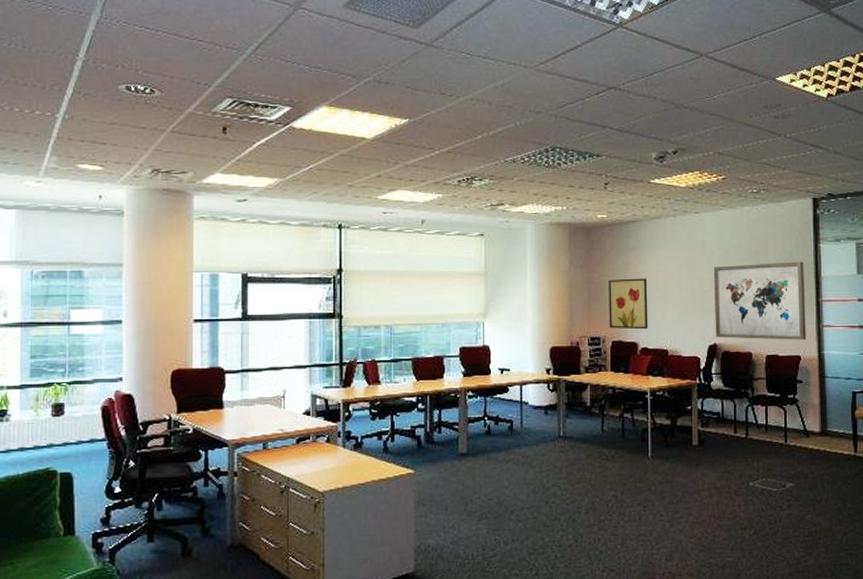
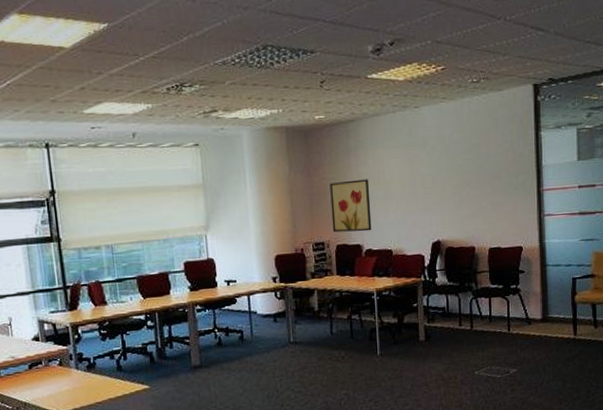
wall art: present [713,261,807,340] -> none [434,151,528,234]

